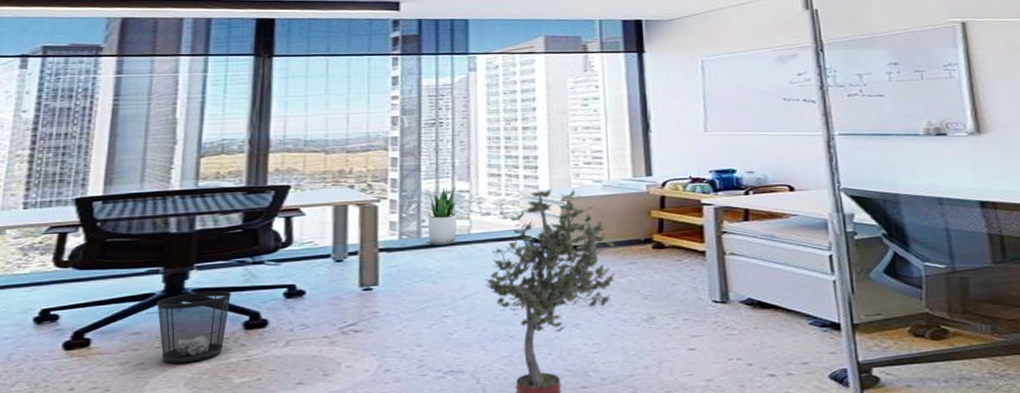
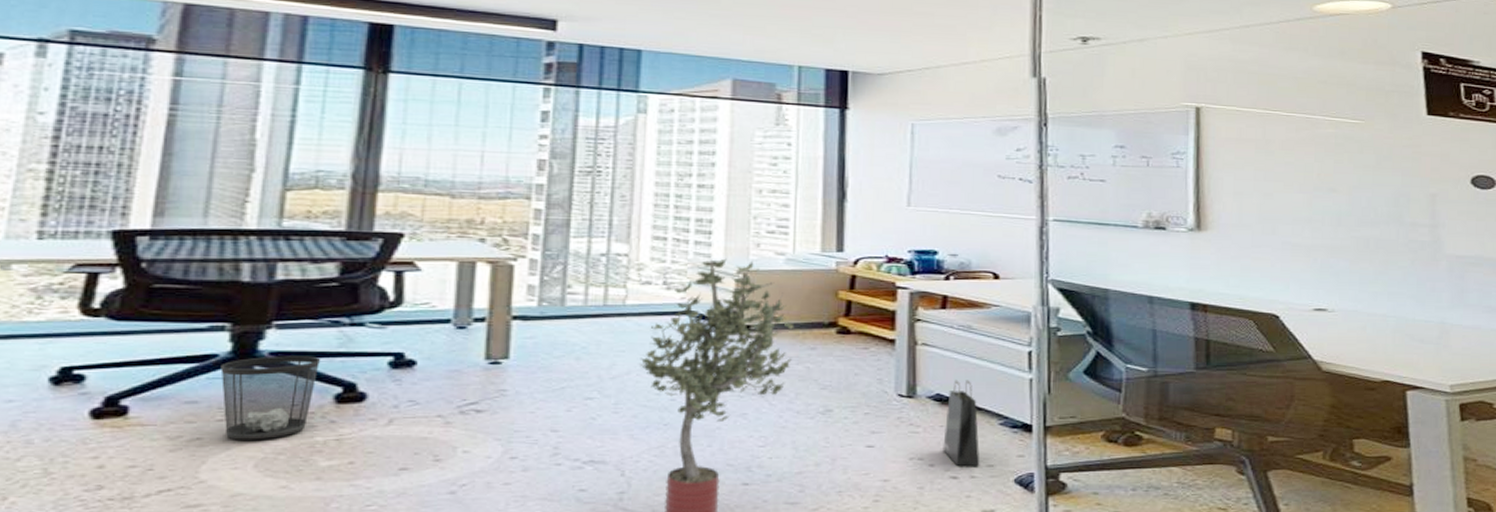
planter: present [428,186,457,245] -> none [574,248,612,316]
shopping bag: none [758,284,795,365] -> present [943,380,980,467]

